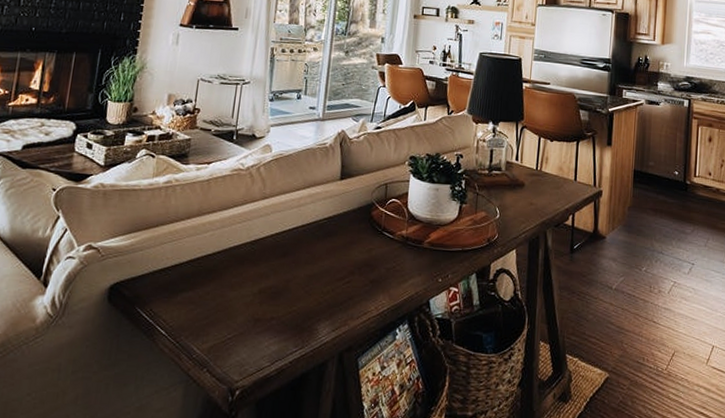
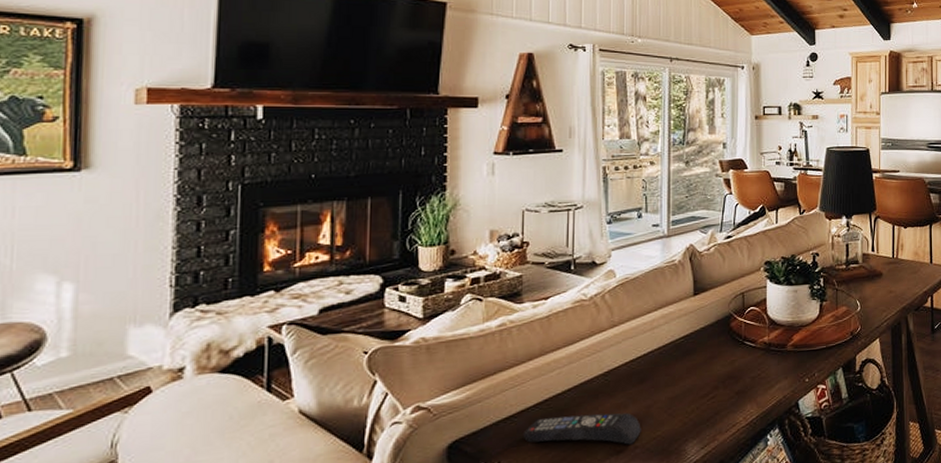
remote control: none [174,274,279,315] -> present [523,412,641,445]

